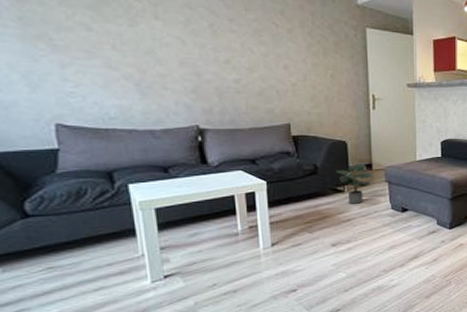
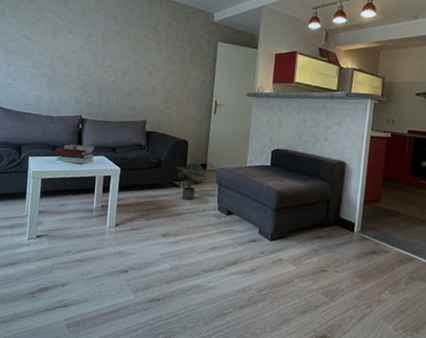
books: none [165,160,228,186] -> present [53,144,94,165]

